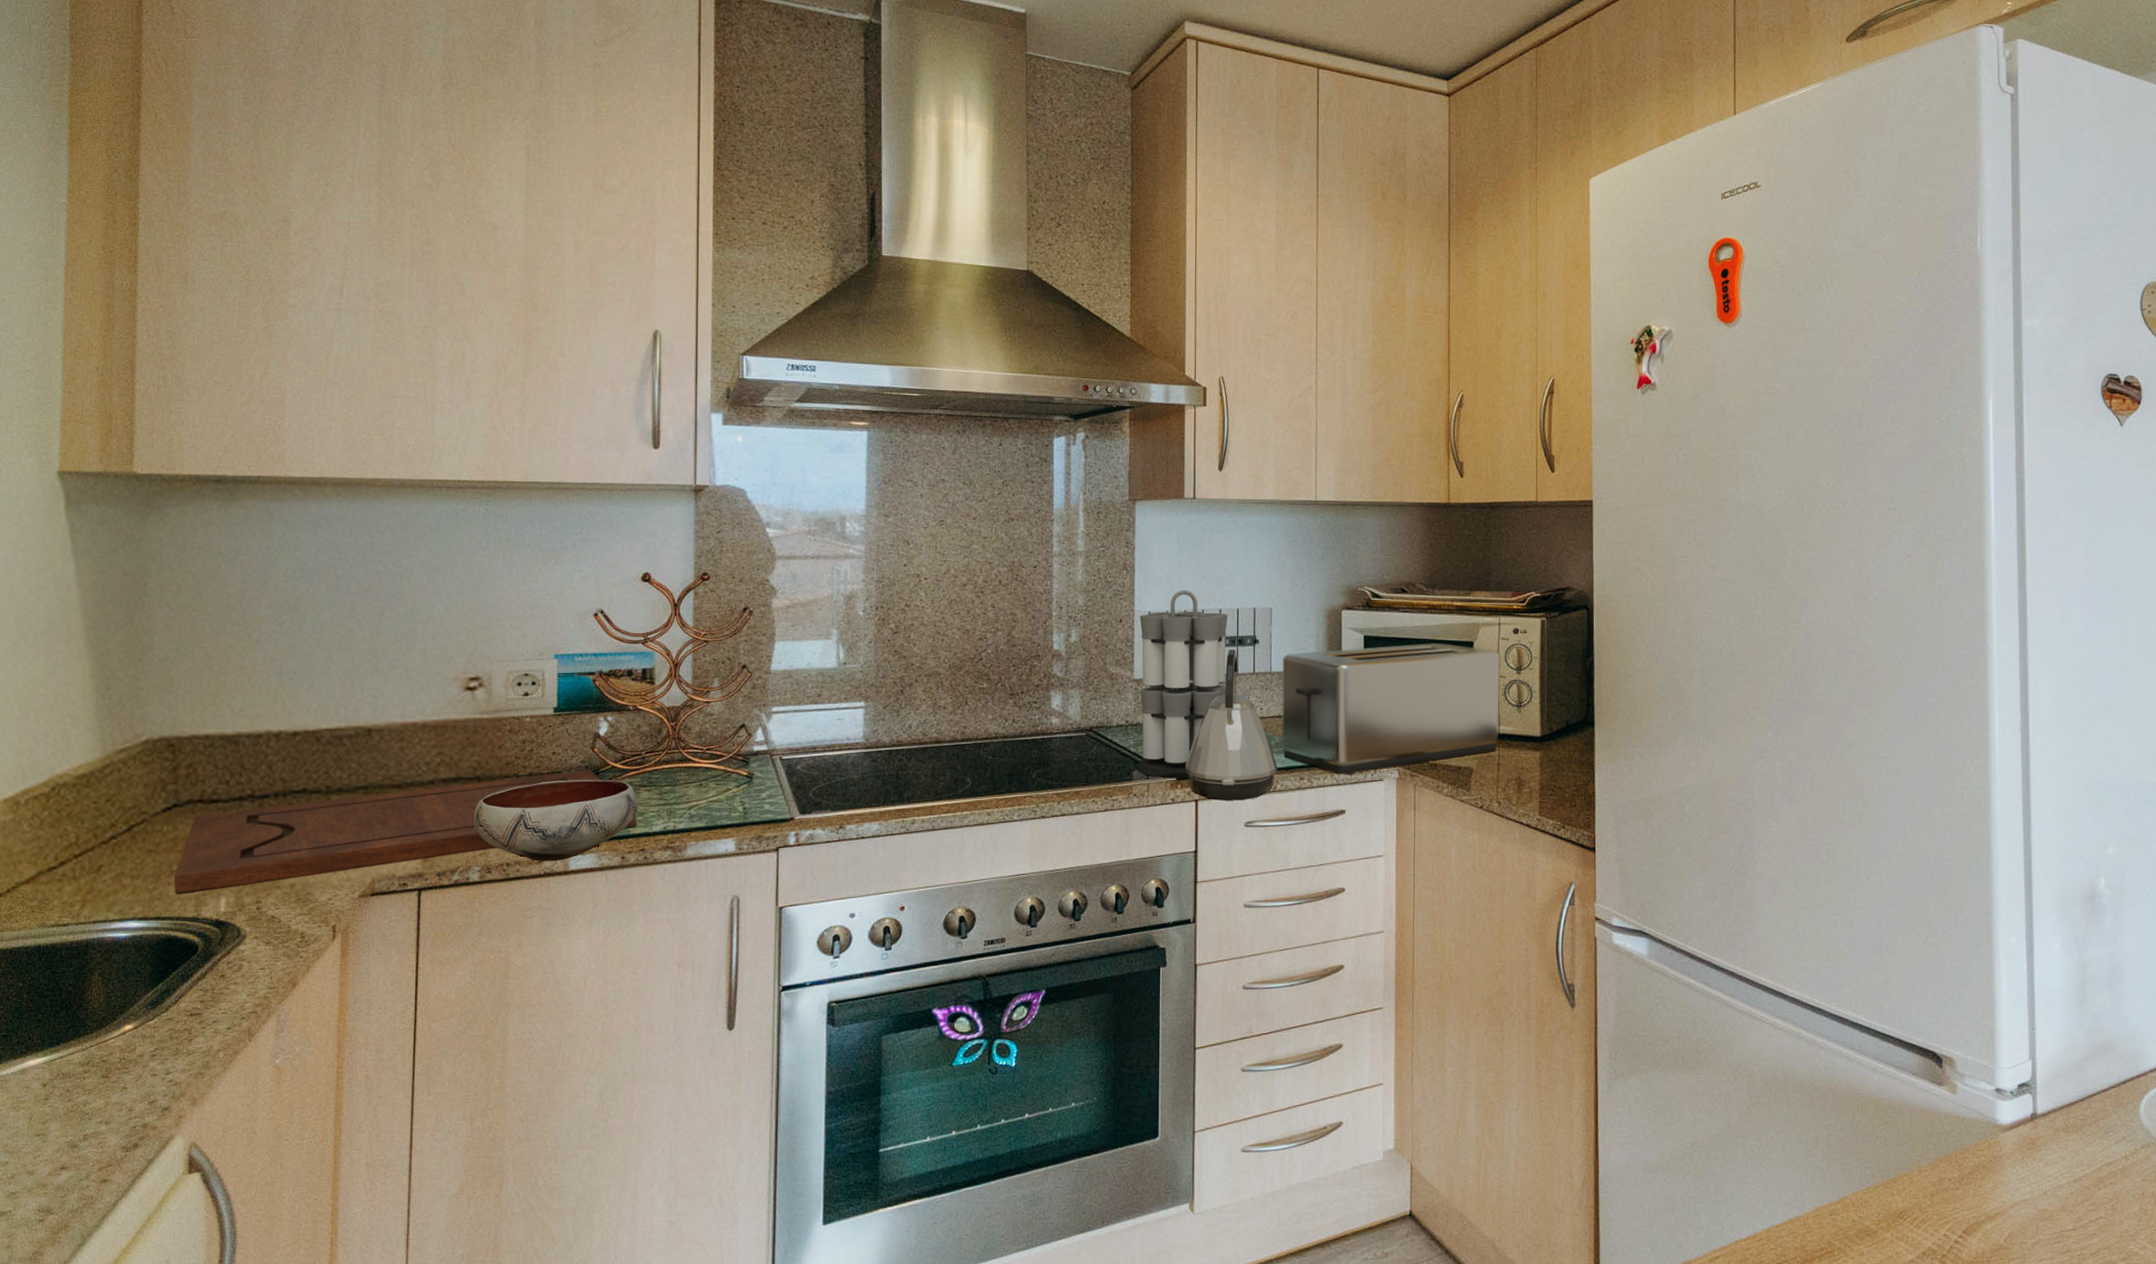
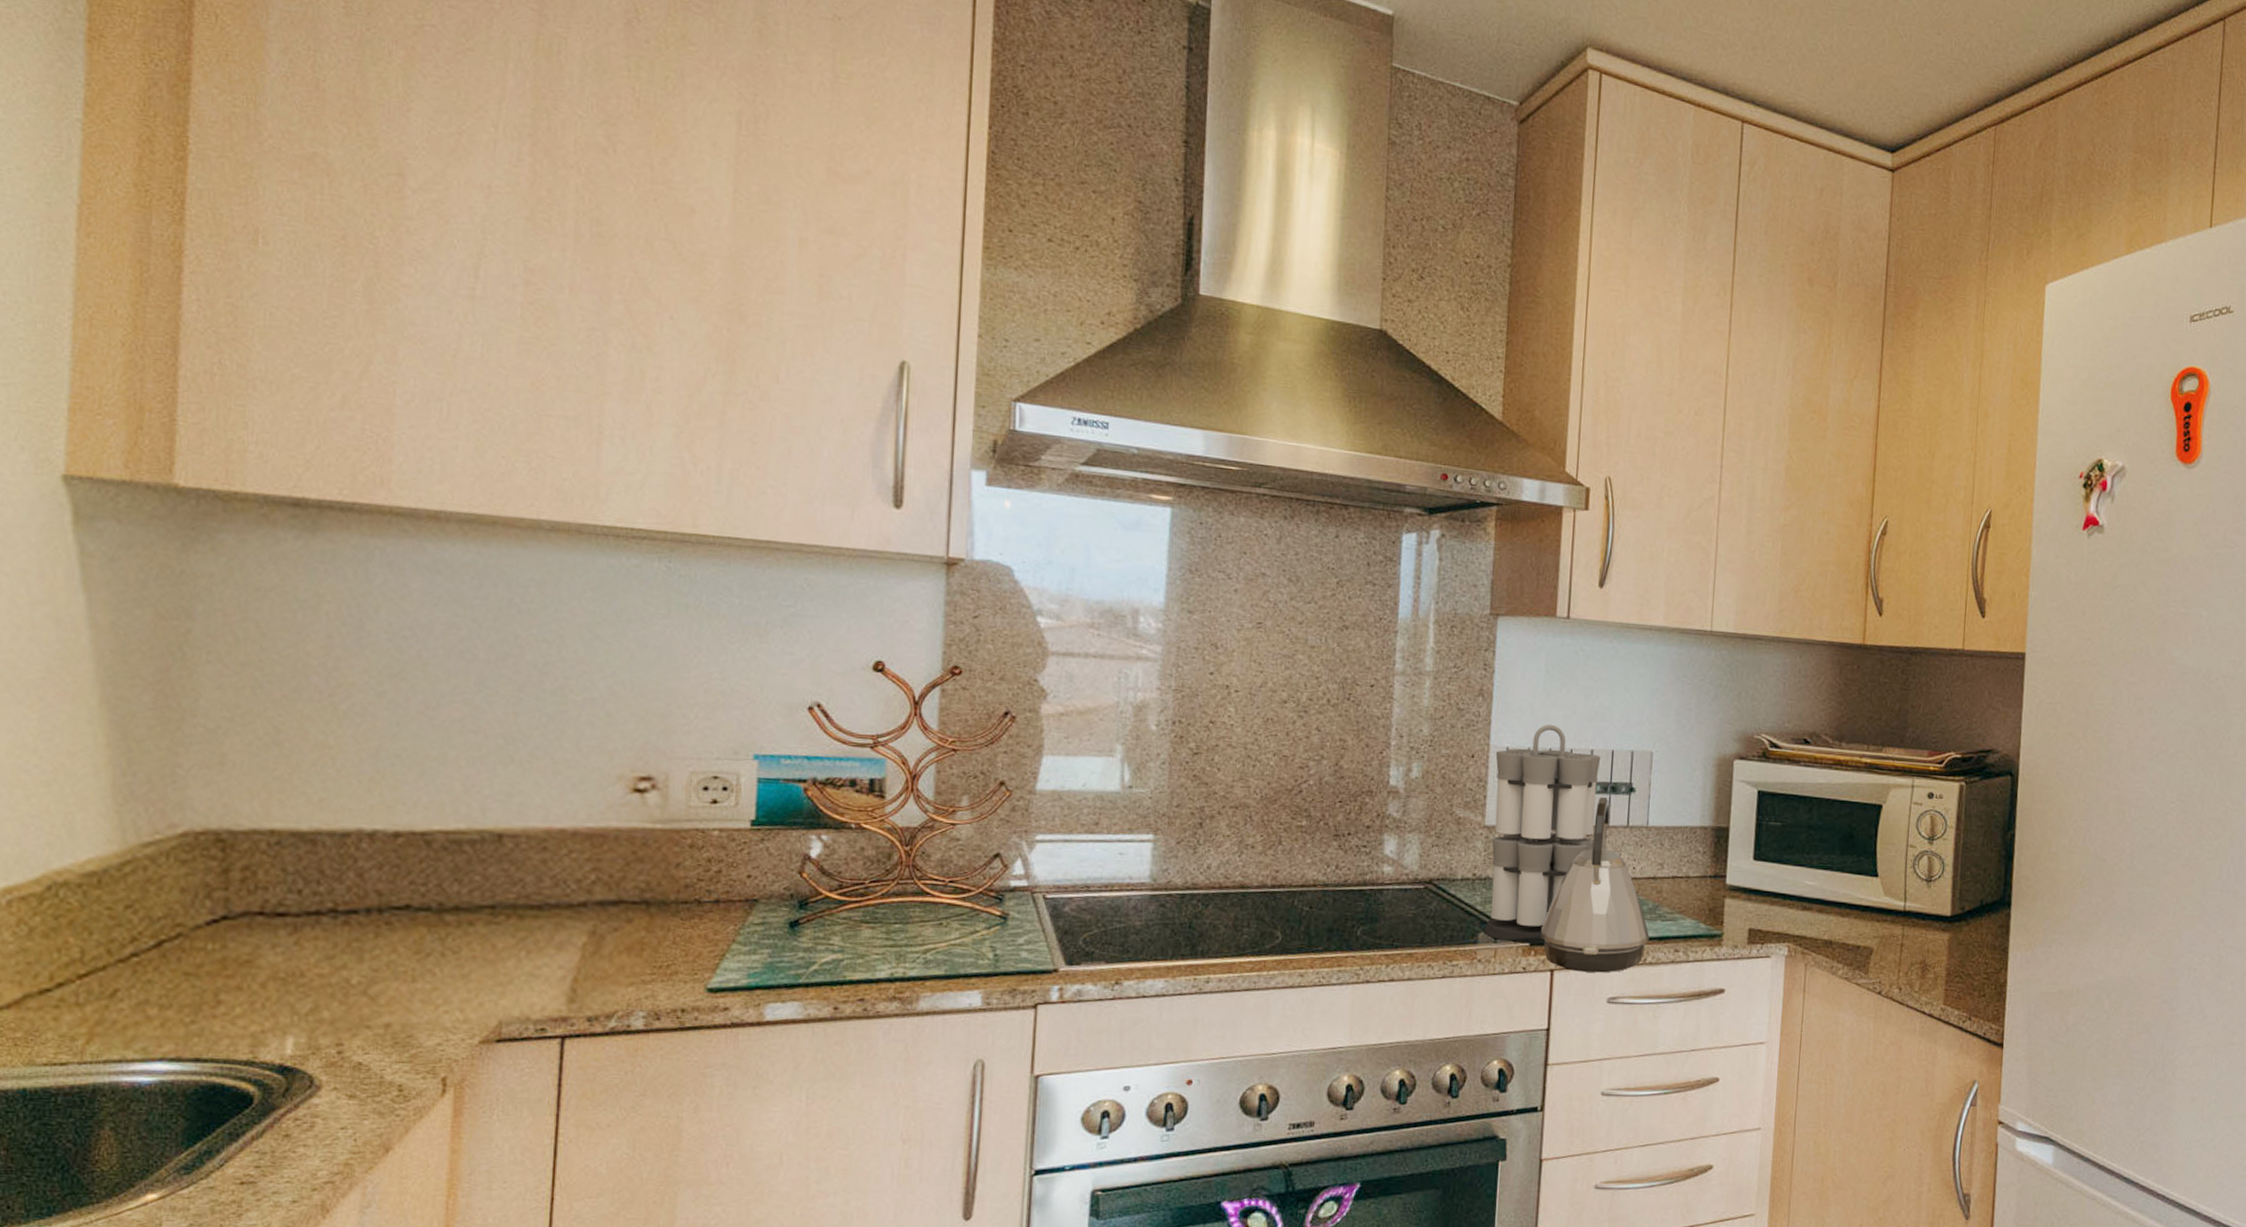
cutting board: present [173,770,637,895] -> none [220,899,855,1032]
bowl: present [474,779,638,862] -> none [639,909,858,1010]
toaster: present [1281,643,1501,775] -> none [1655,803,1912,949]

